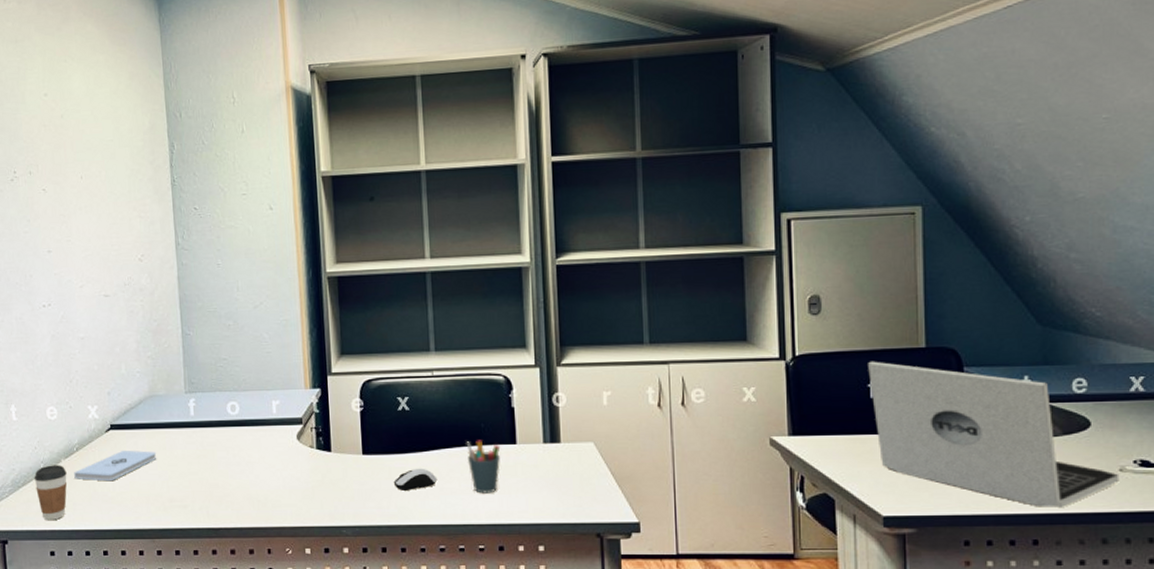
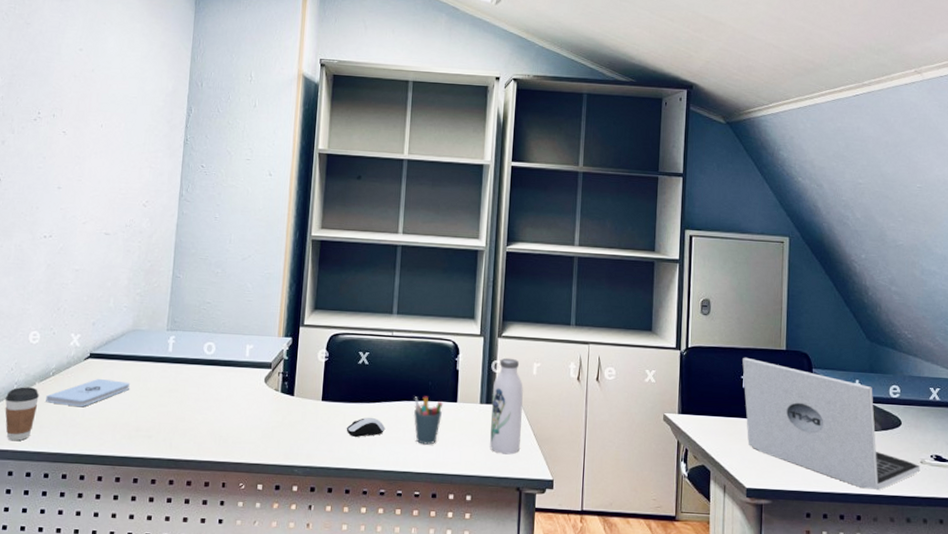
water bottle: none [556,388,596,498] -> present [490,357,523,455]

